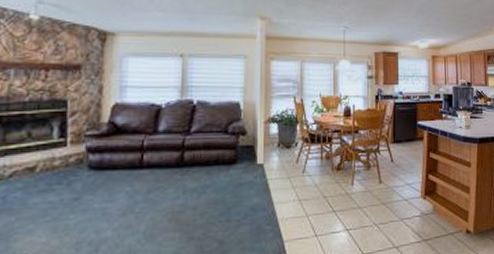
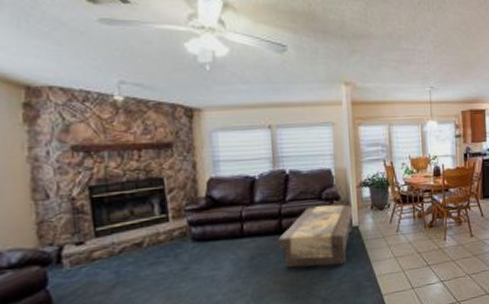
coffee table: none [178,139,259,205] -> present [278,204,353,268]

